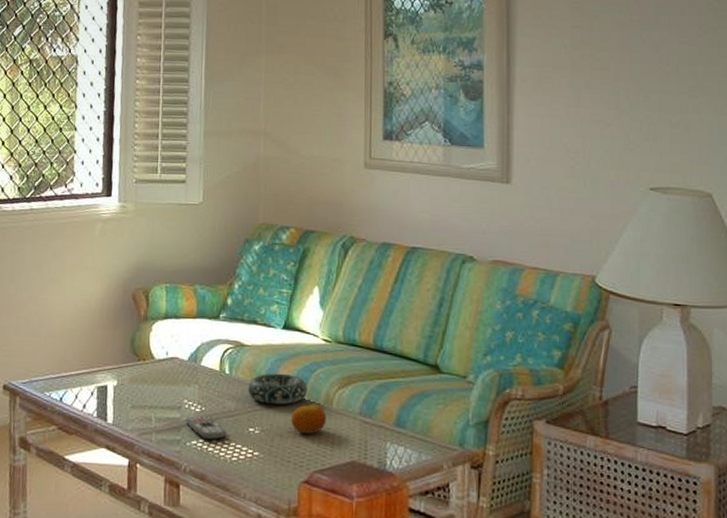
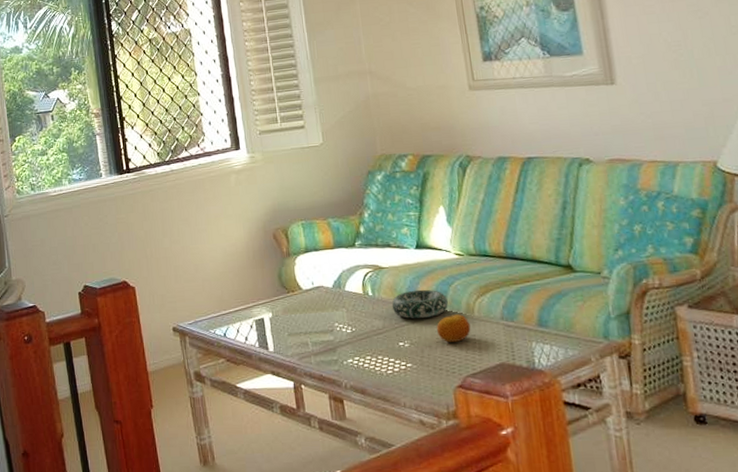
remote control: present [186,415,227,440] -> none [340,335,379,357]

